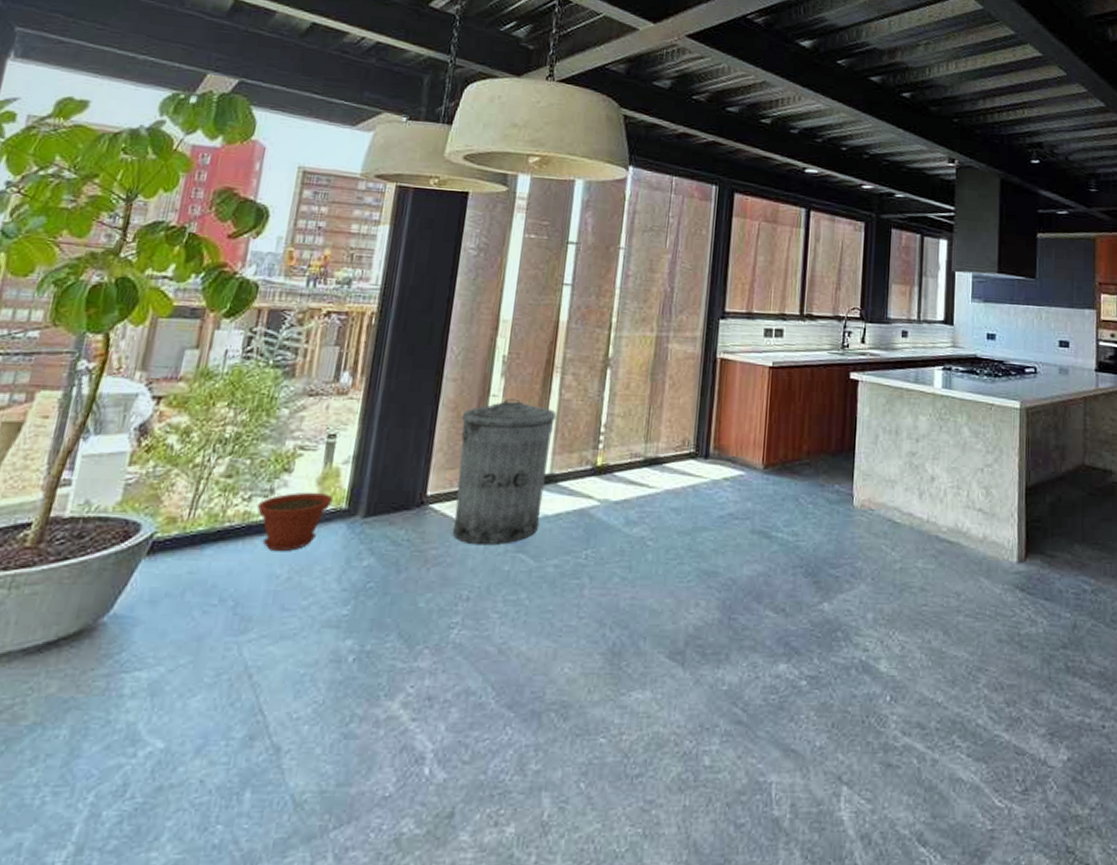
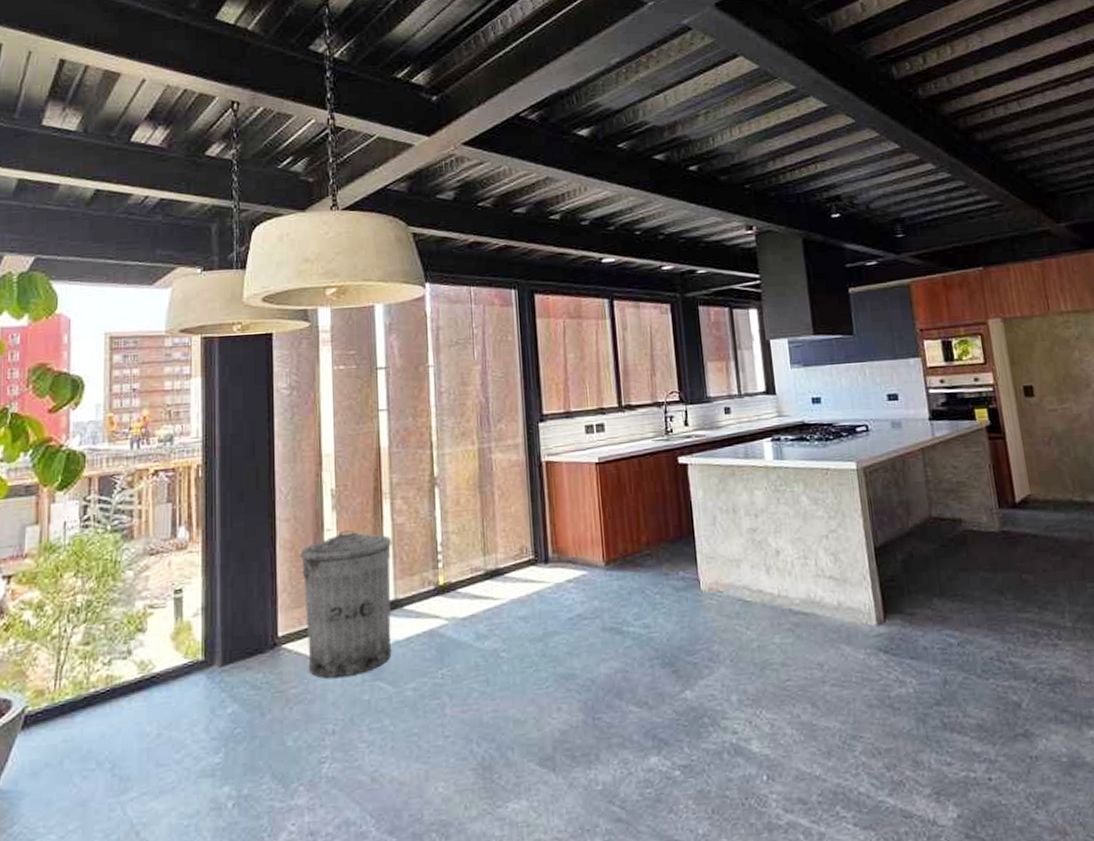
plant pot: present [257,492,333,552] -> none [117,647,189,711]

